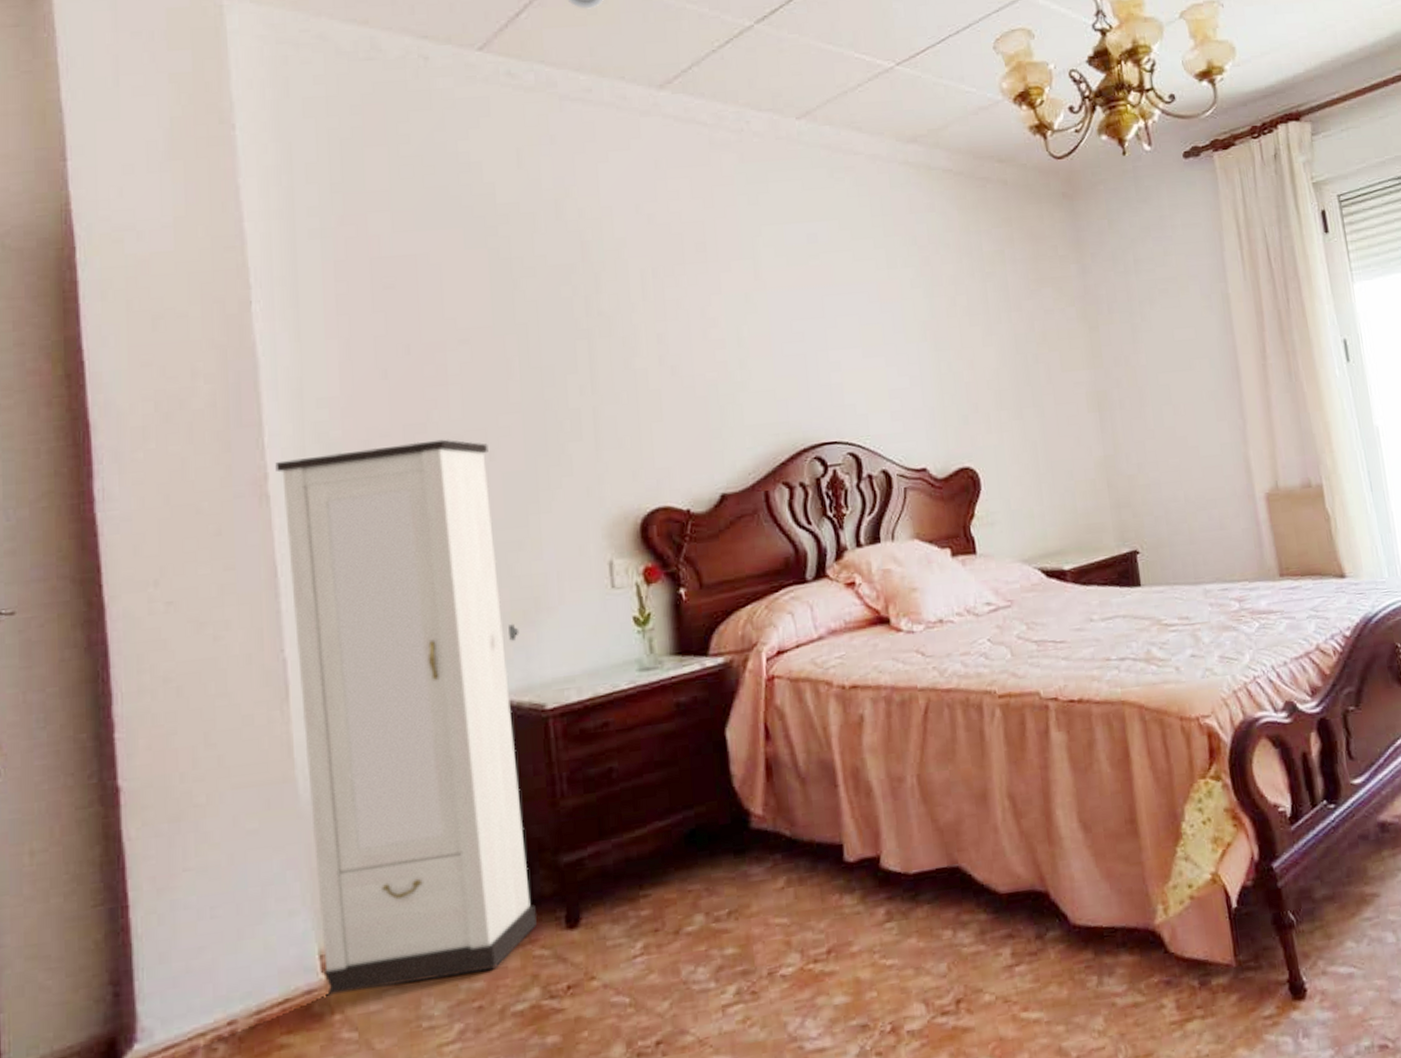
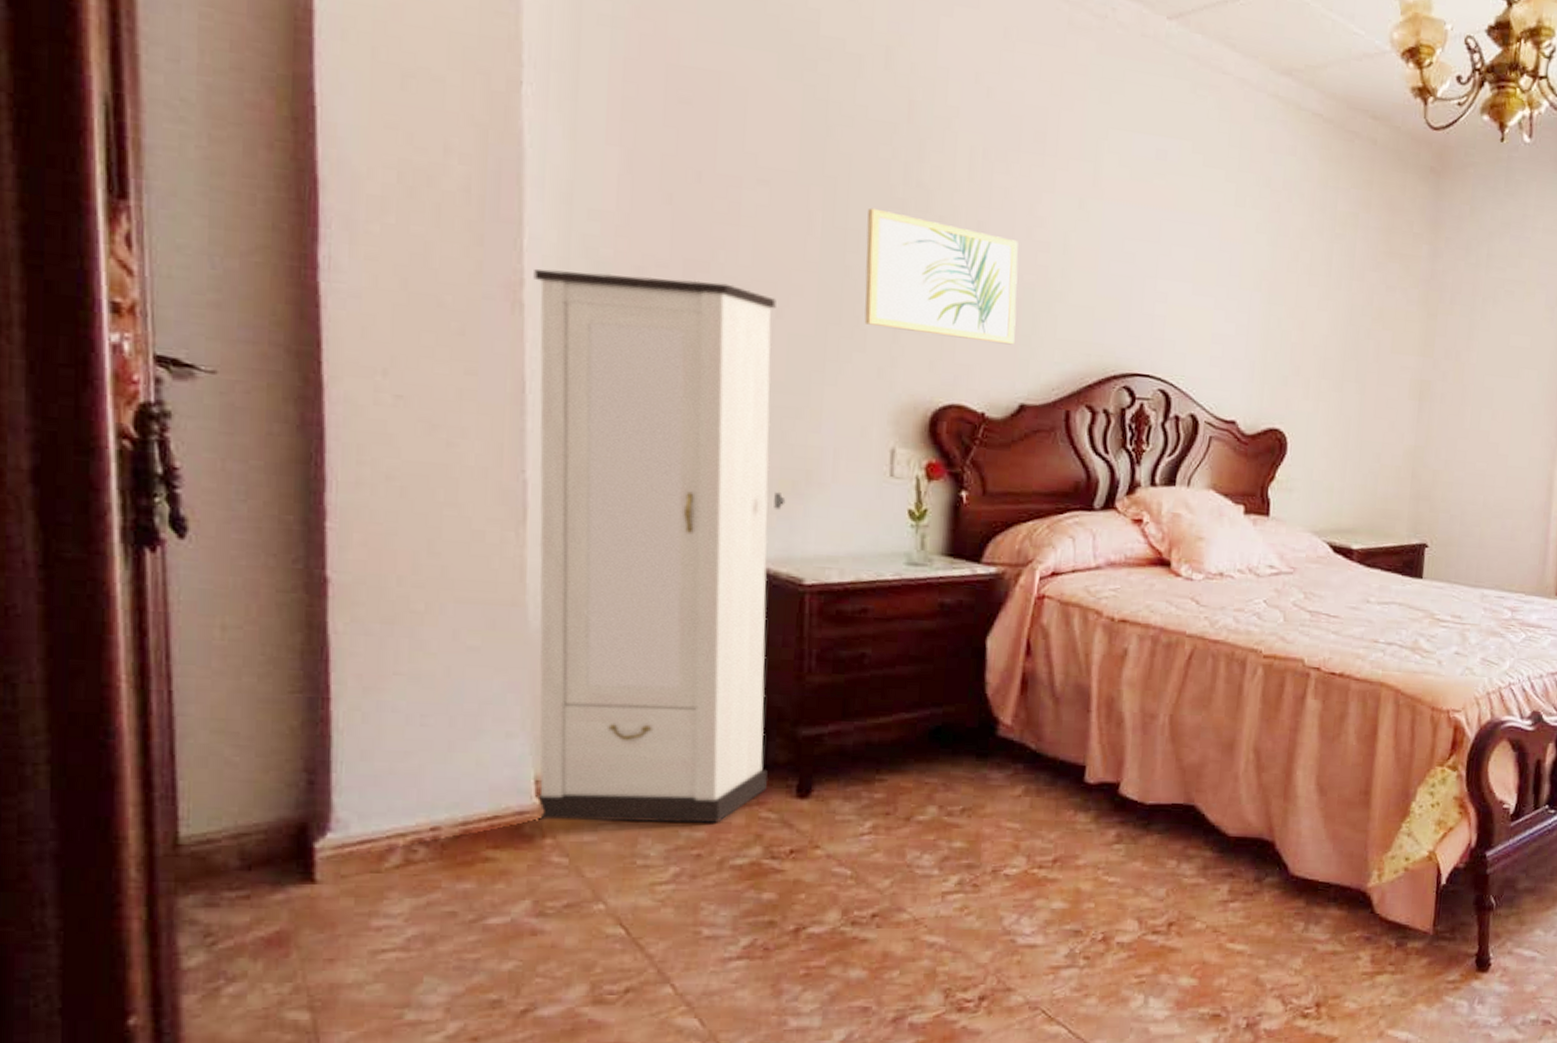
wall art: none [558,342,707,450] -> present [864,208,1018,345]

